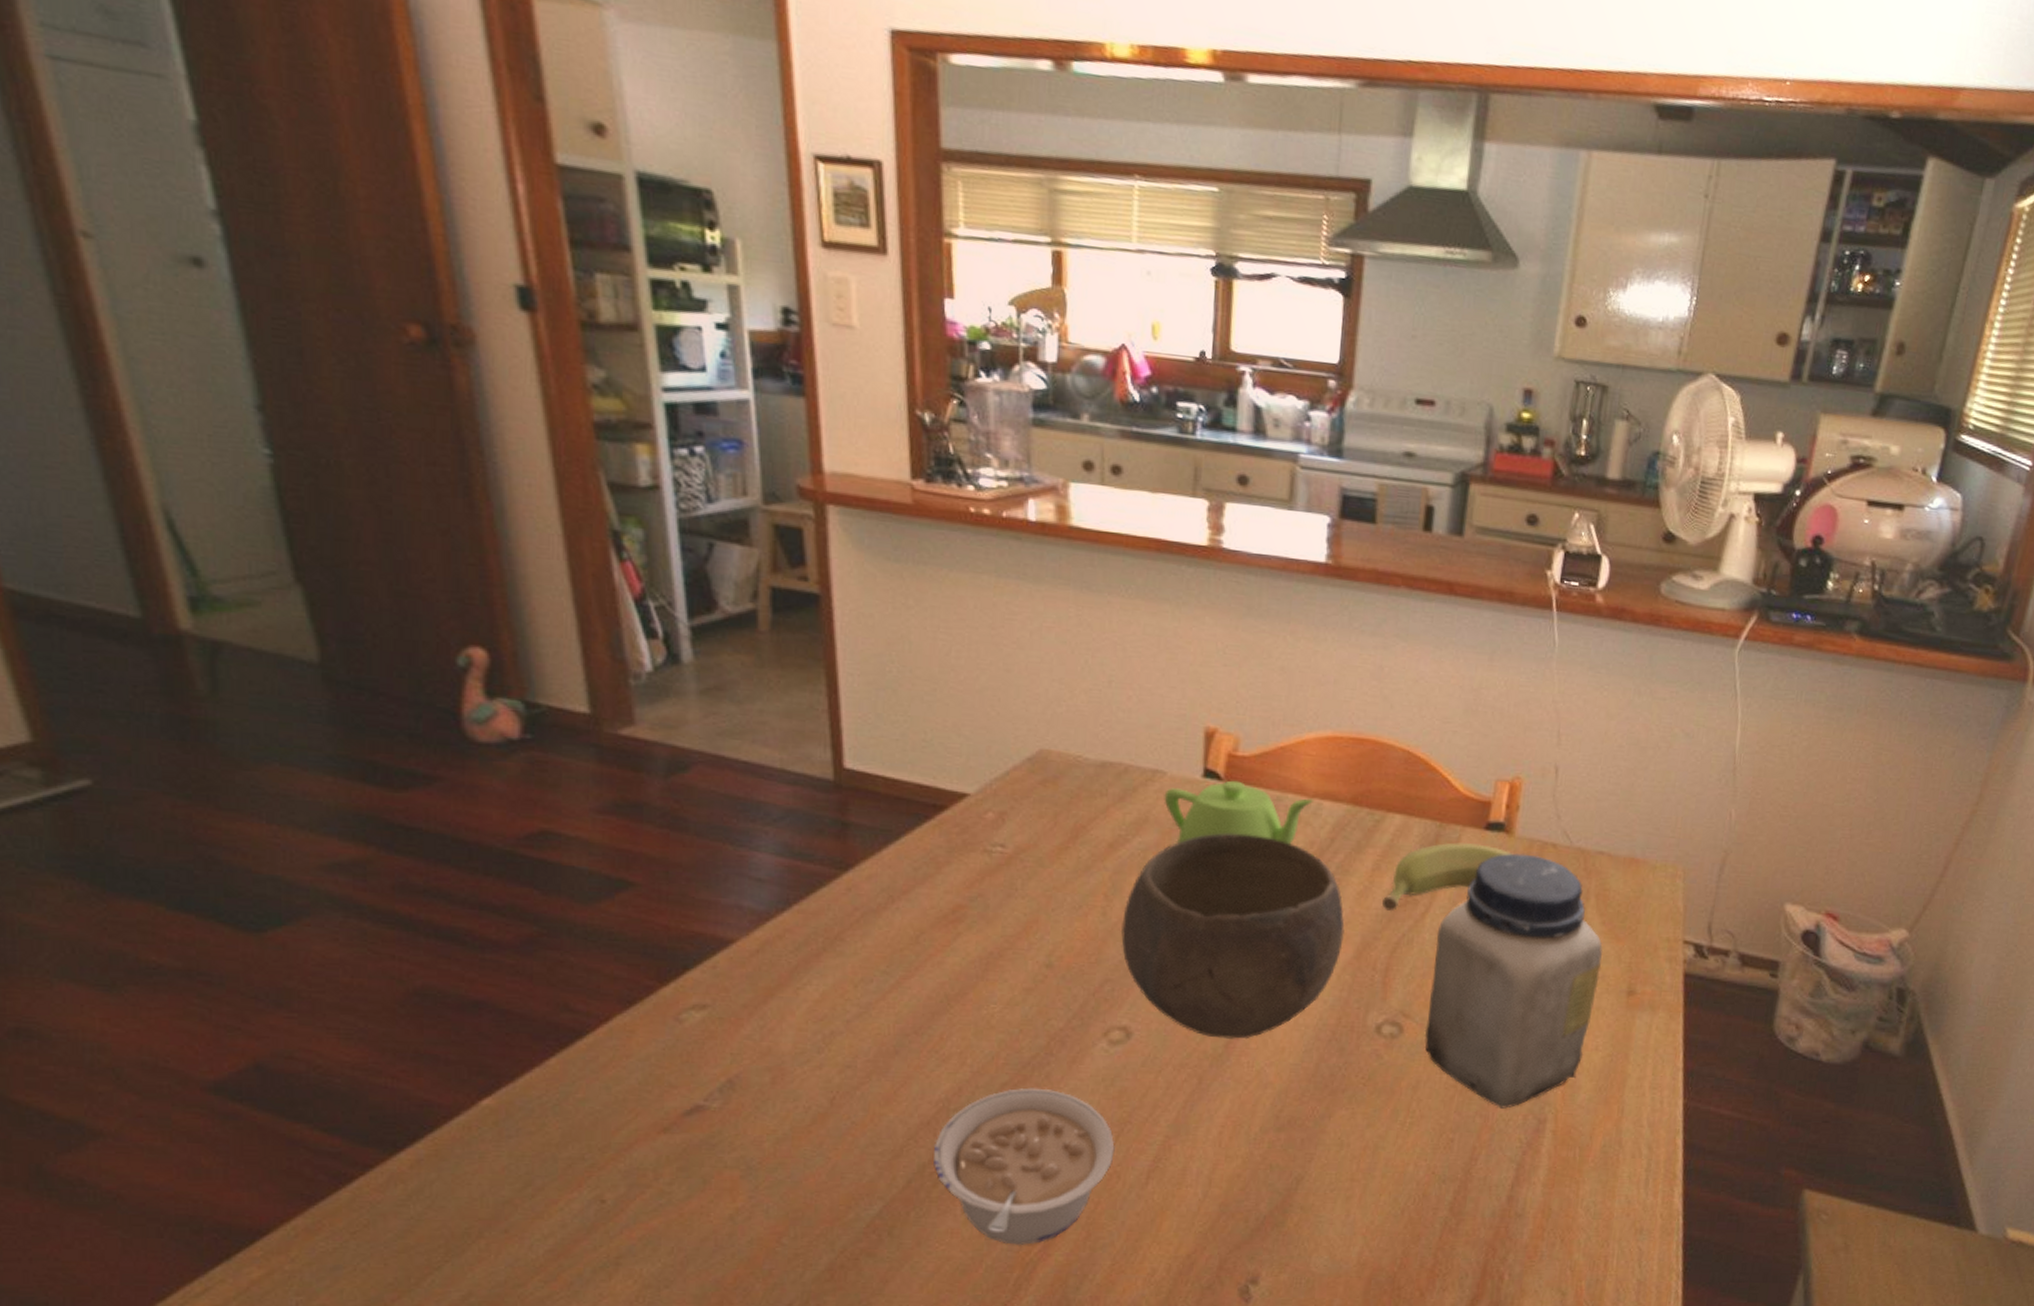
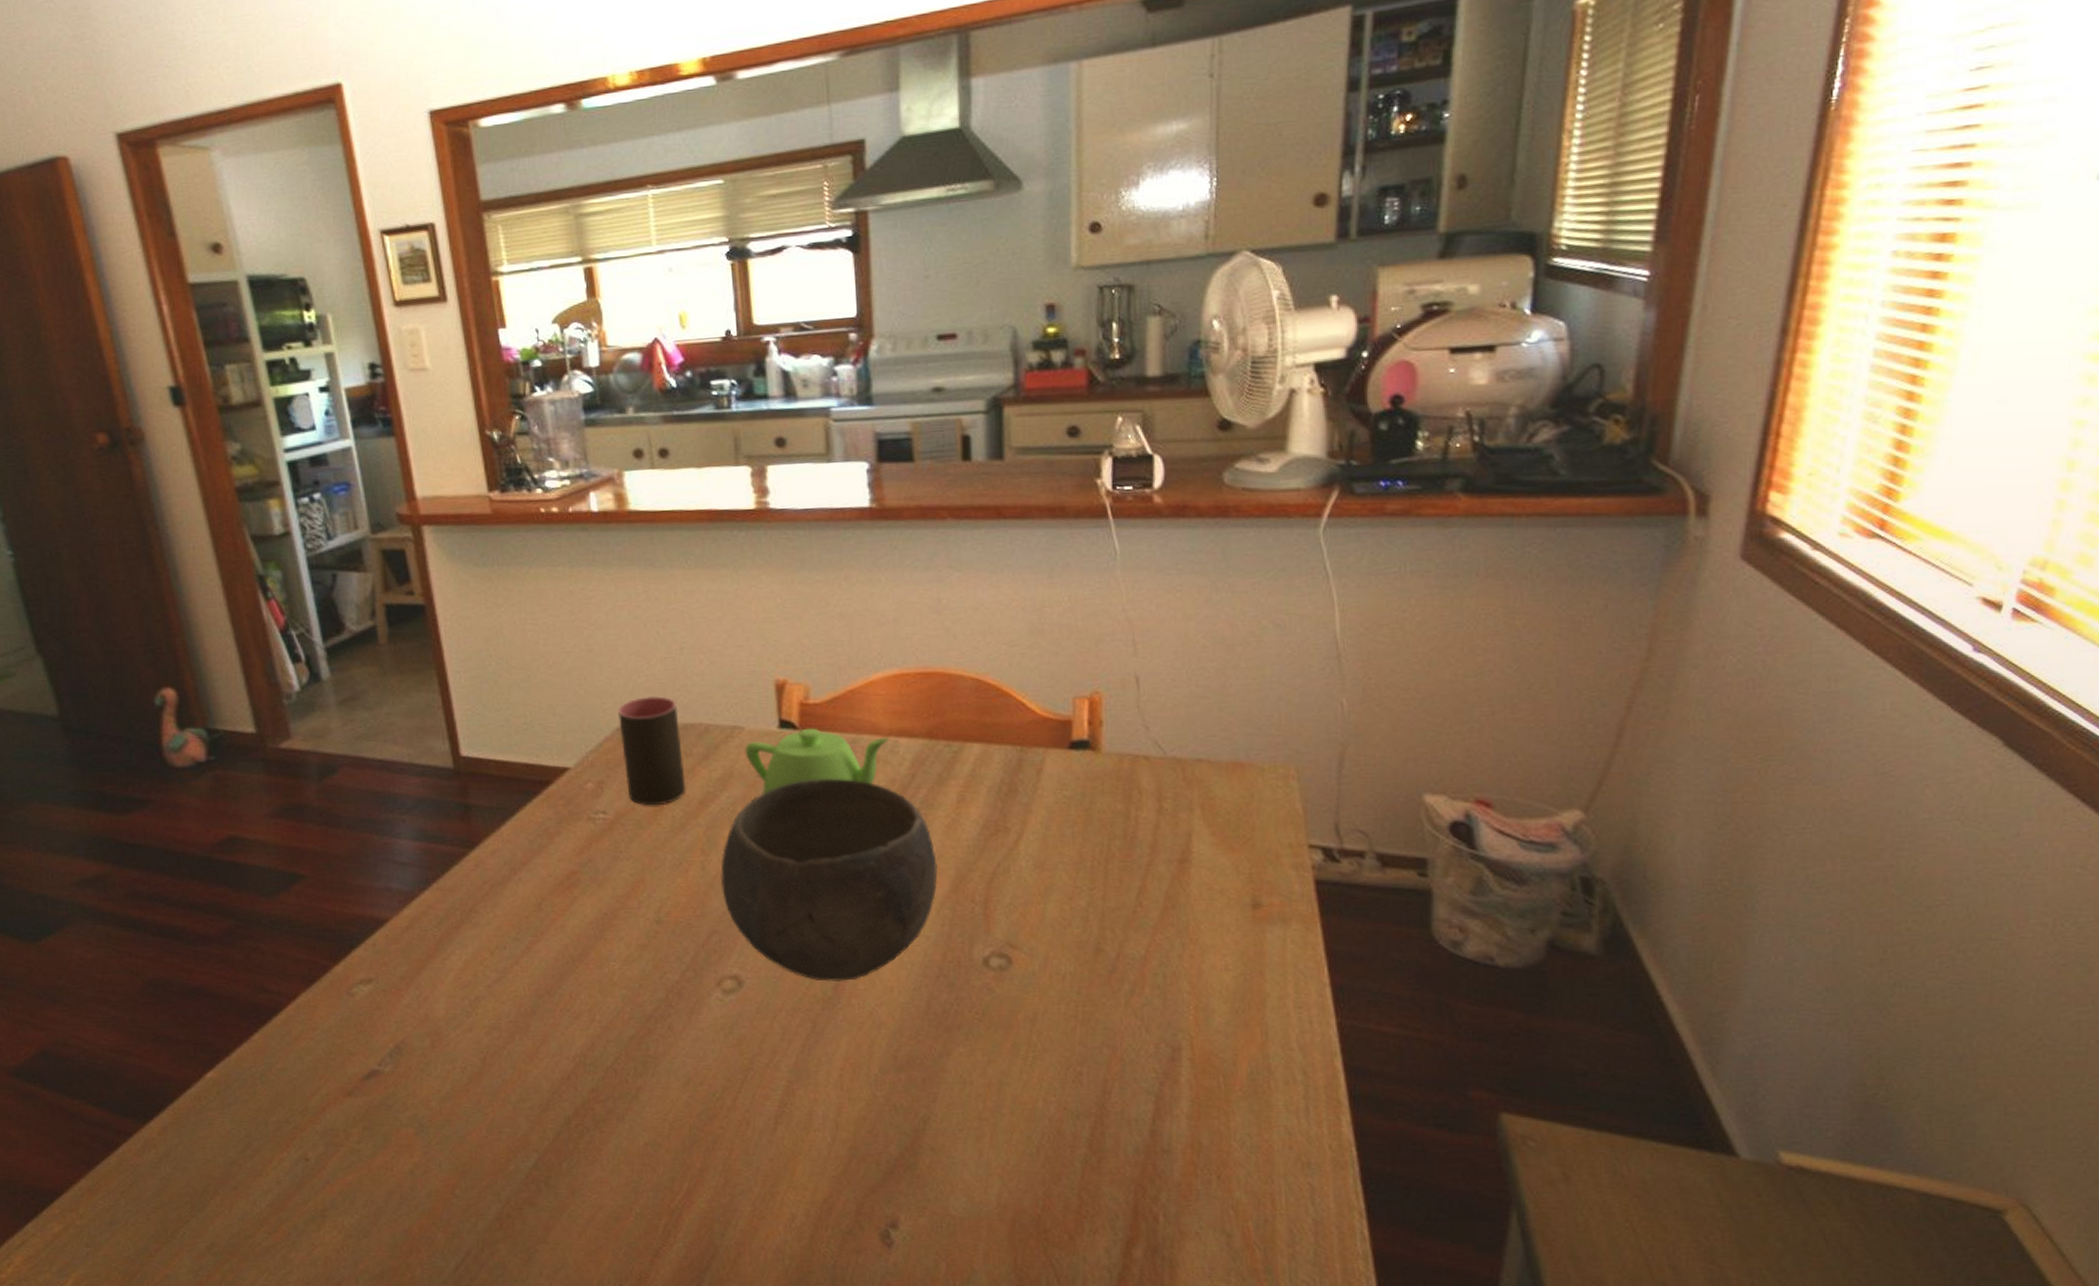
legume: present [933,1087,1115,1245] -> none [575,1039,741,1192]
cup: none [1031,727,1098,844] -> present [618,695,686,806]
banana: present [1382,842,1513,912] -> none [972,764,1103,842]
jar: present [1424,853,1603,1109] -> none [1034,769,1219,1038]

